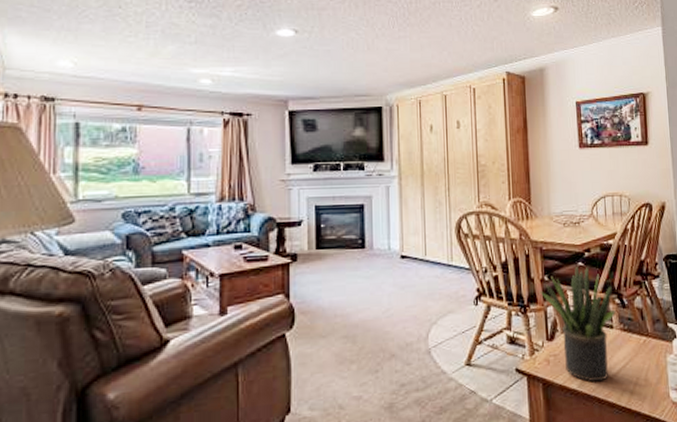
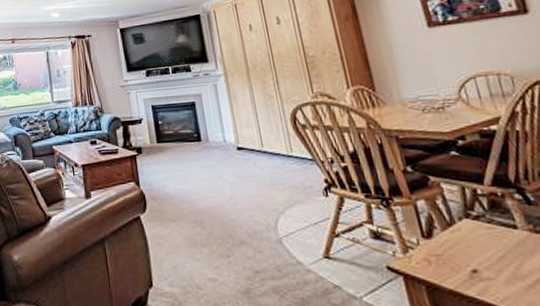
potted plant: present [540,267,616,382] -> none [403,157,522,291]

